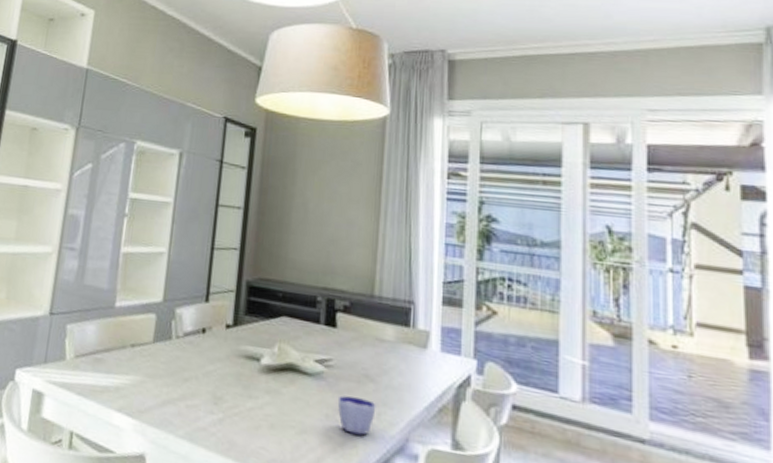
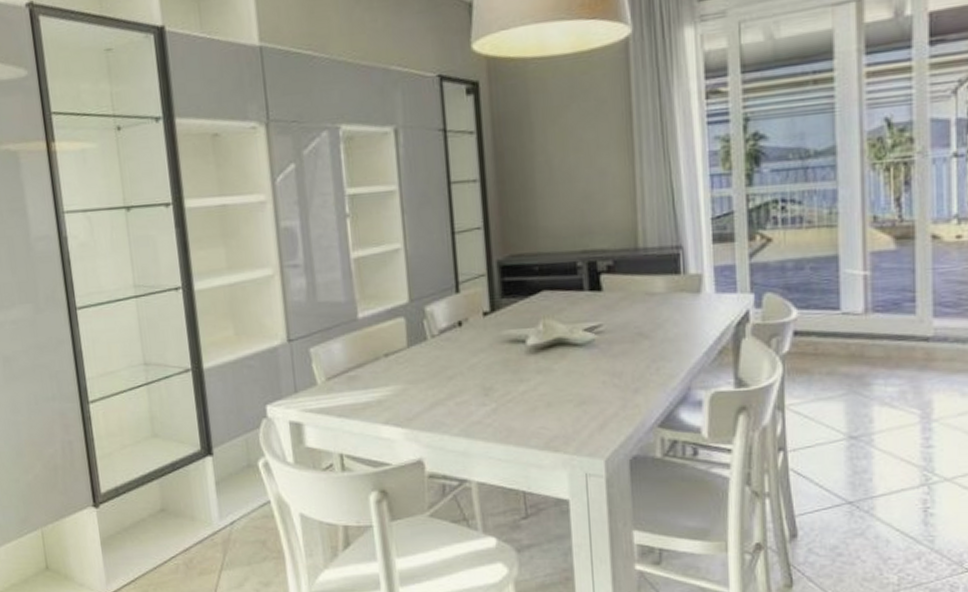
cup: present [337,395,376,436] -> none [613,357,654,394]

